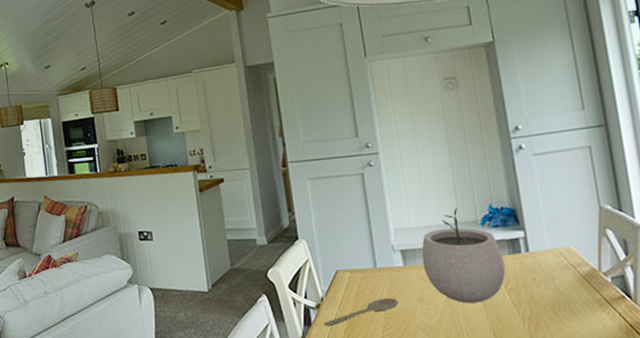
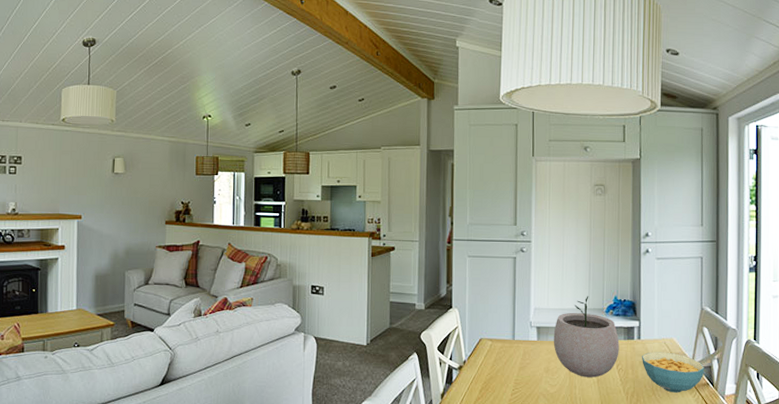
wooden spoon: present [323,297,399,327] -> none [462,366,528,386]
cereal bowl: none [534,264,617,312] -> present [642,352,705,393]

